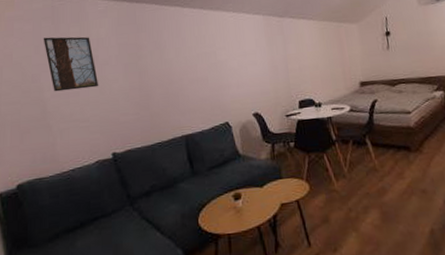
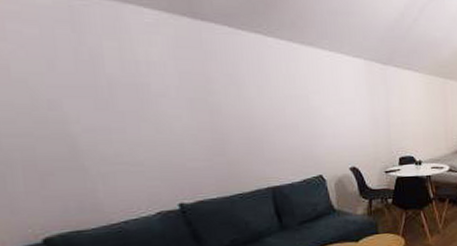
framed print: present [43,36,99,92] -> none [59,49,155,125]

